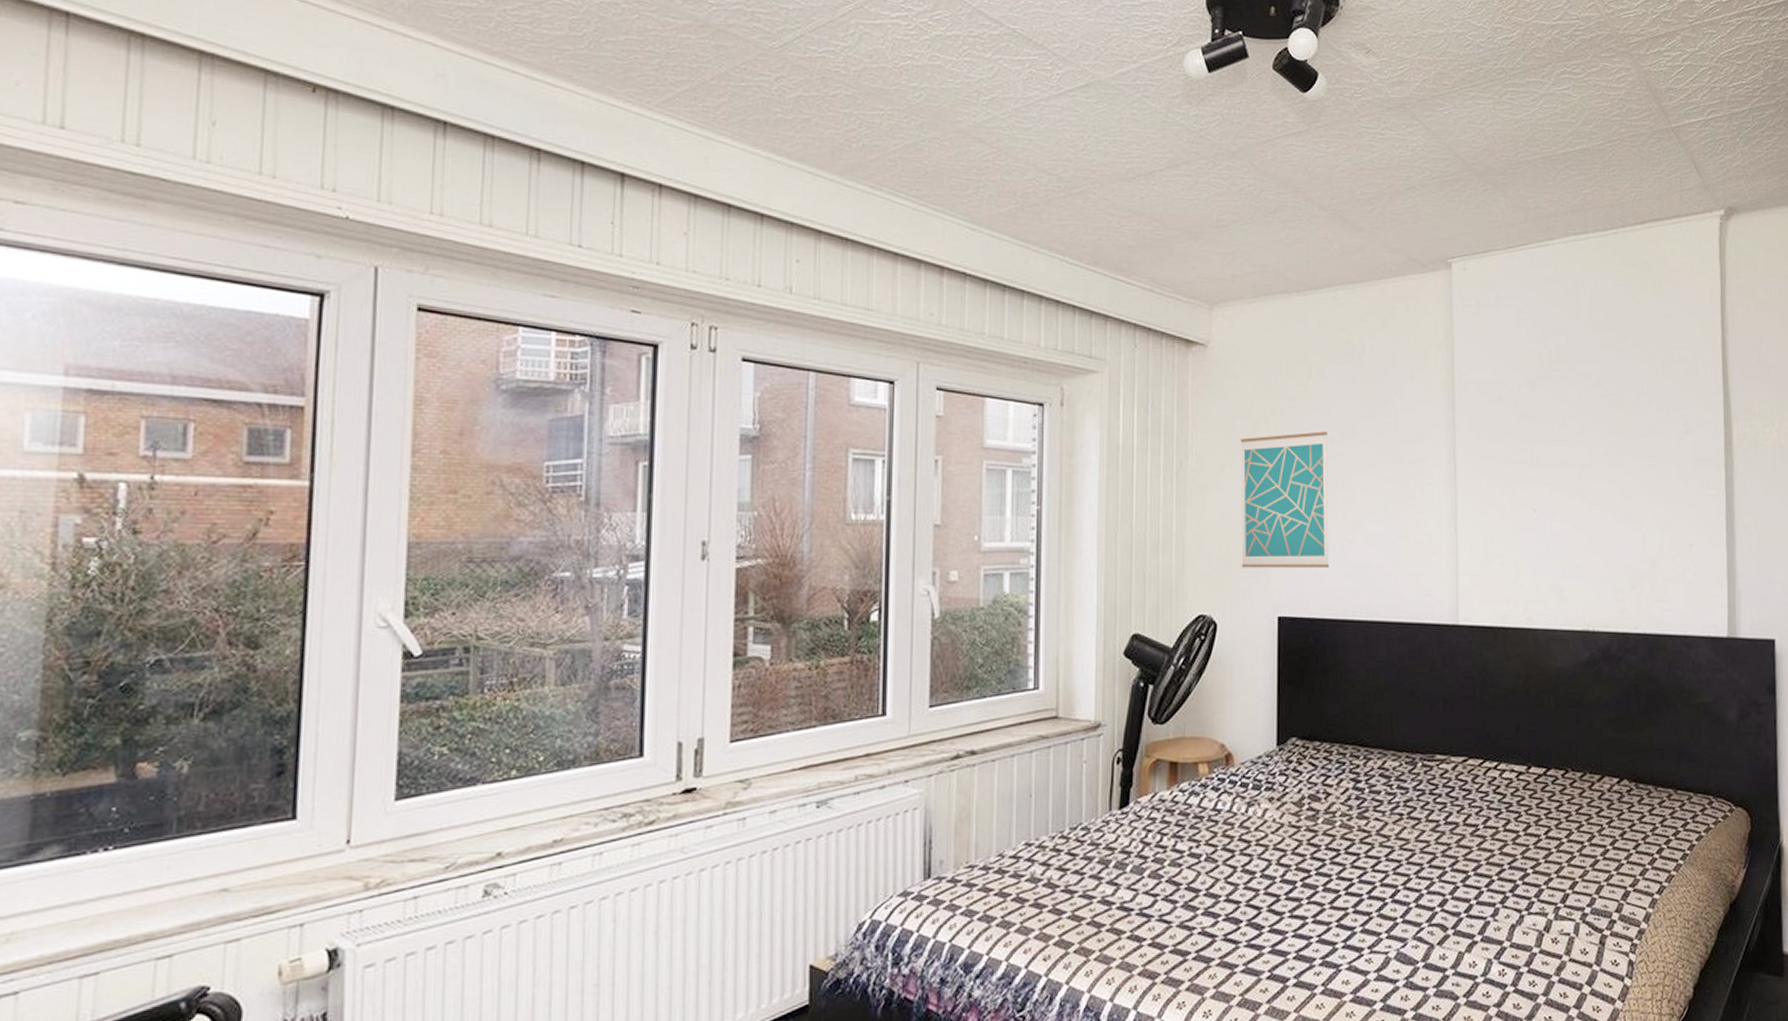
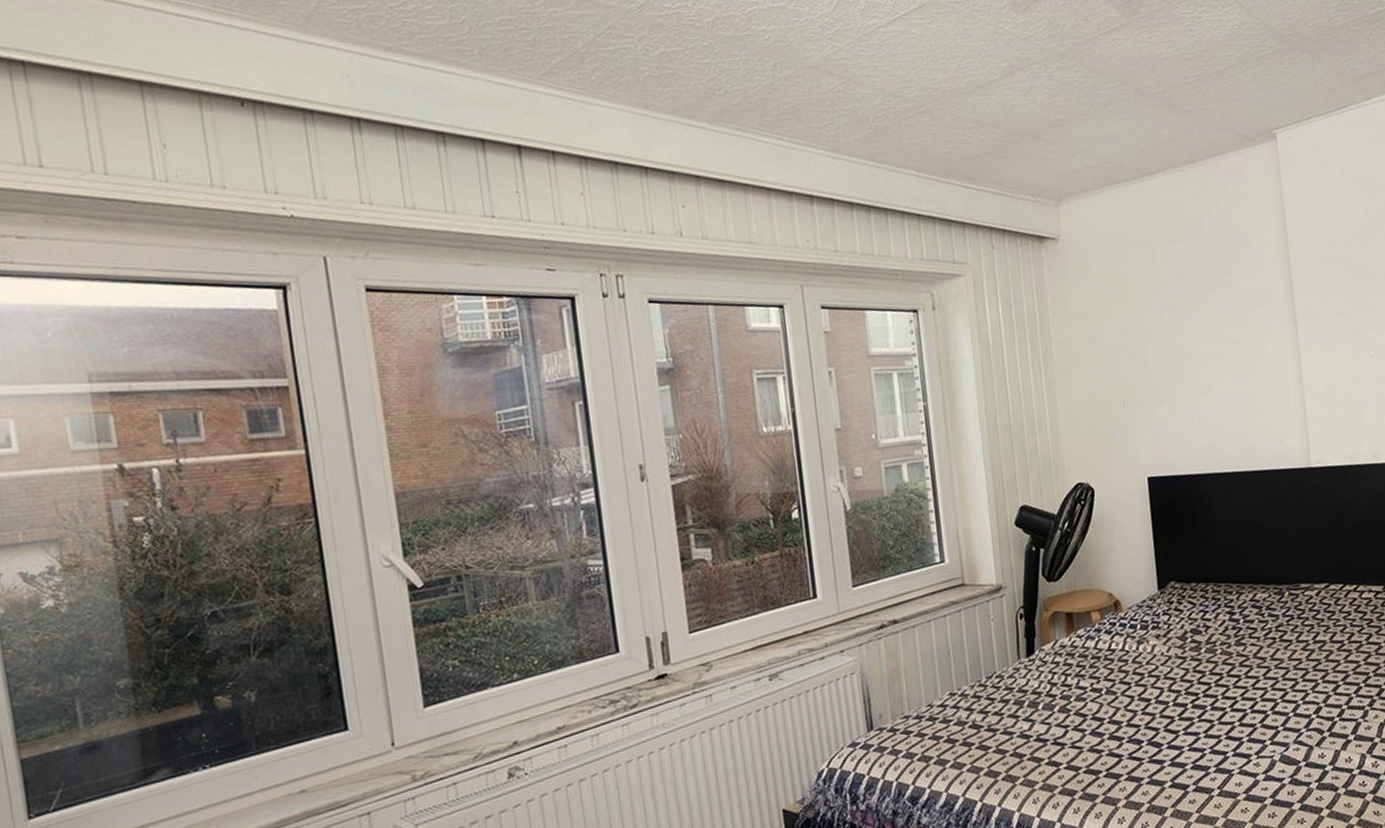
wall art: present [1240,431,1330,568] -> none [1097,306,1190,438]

